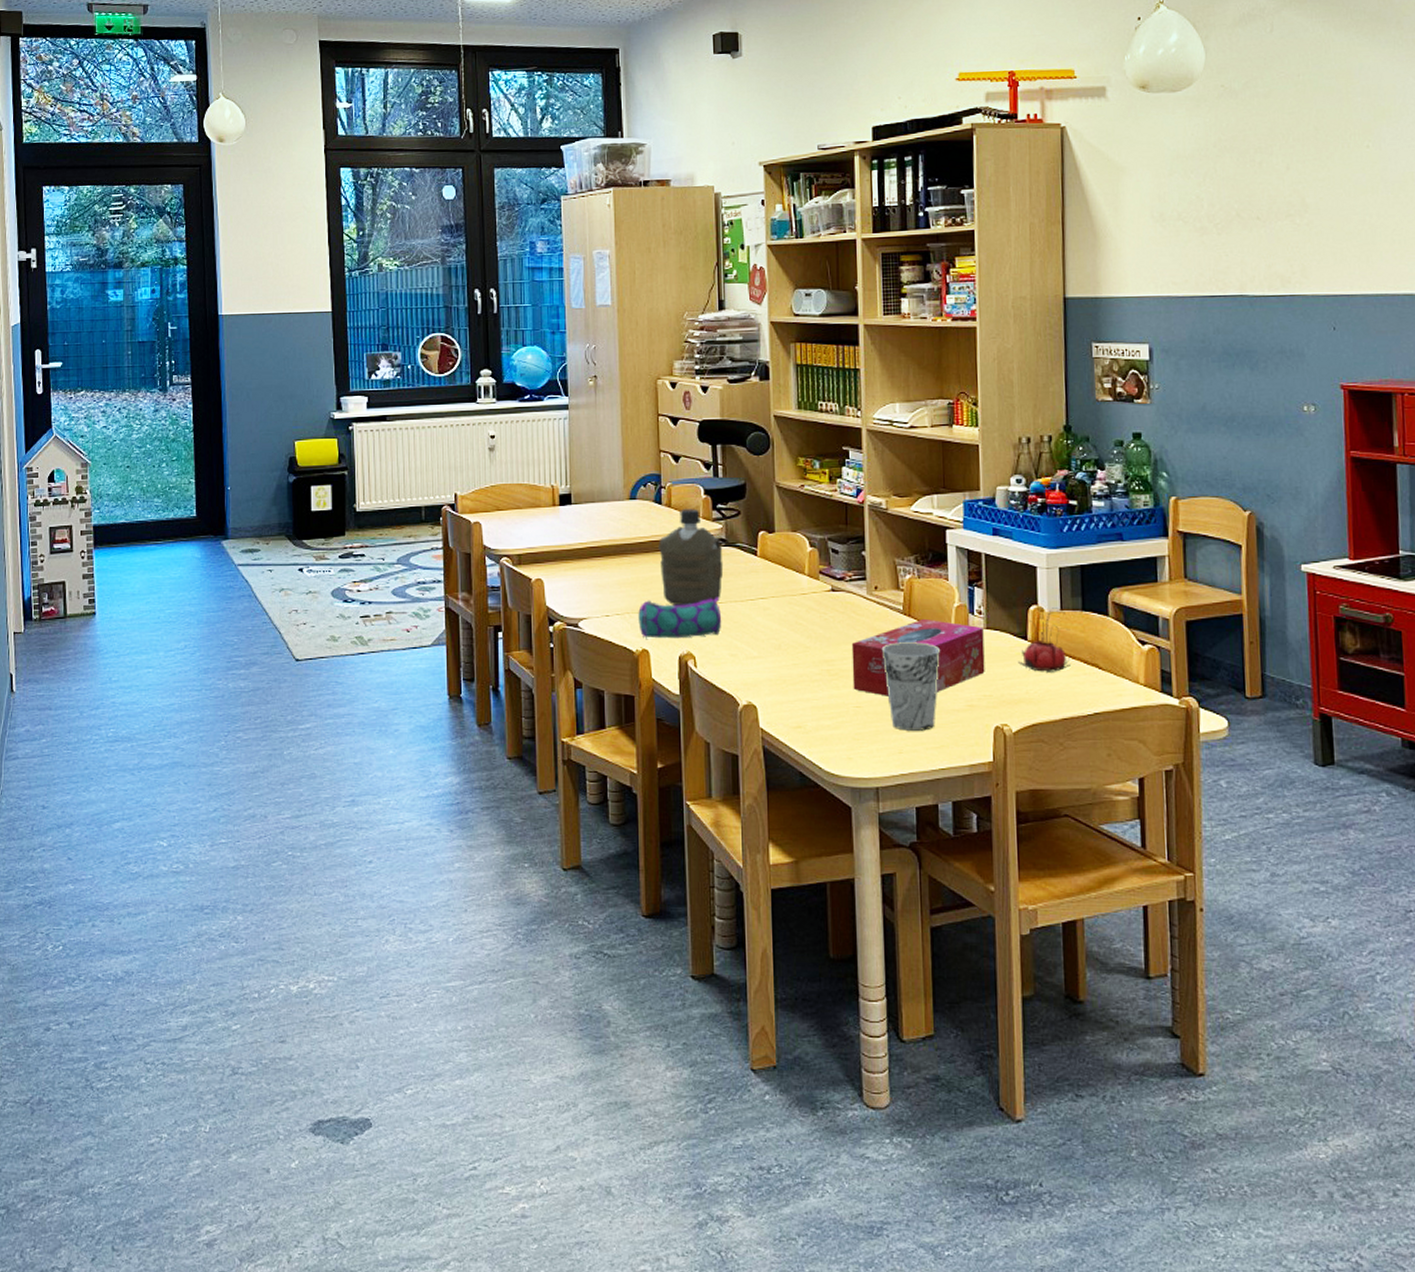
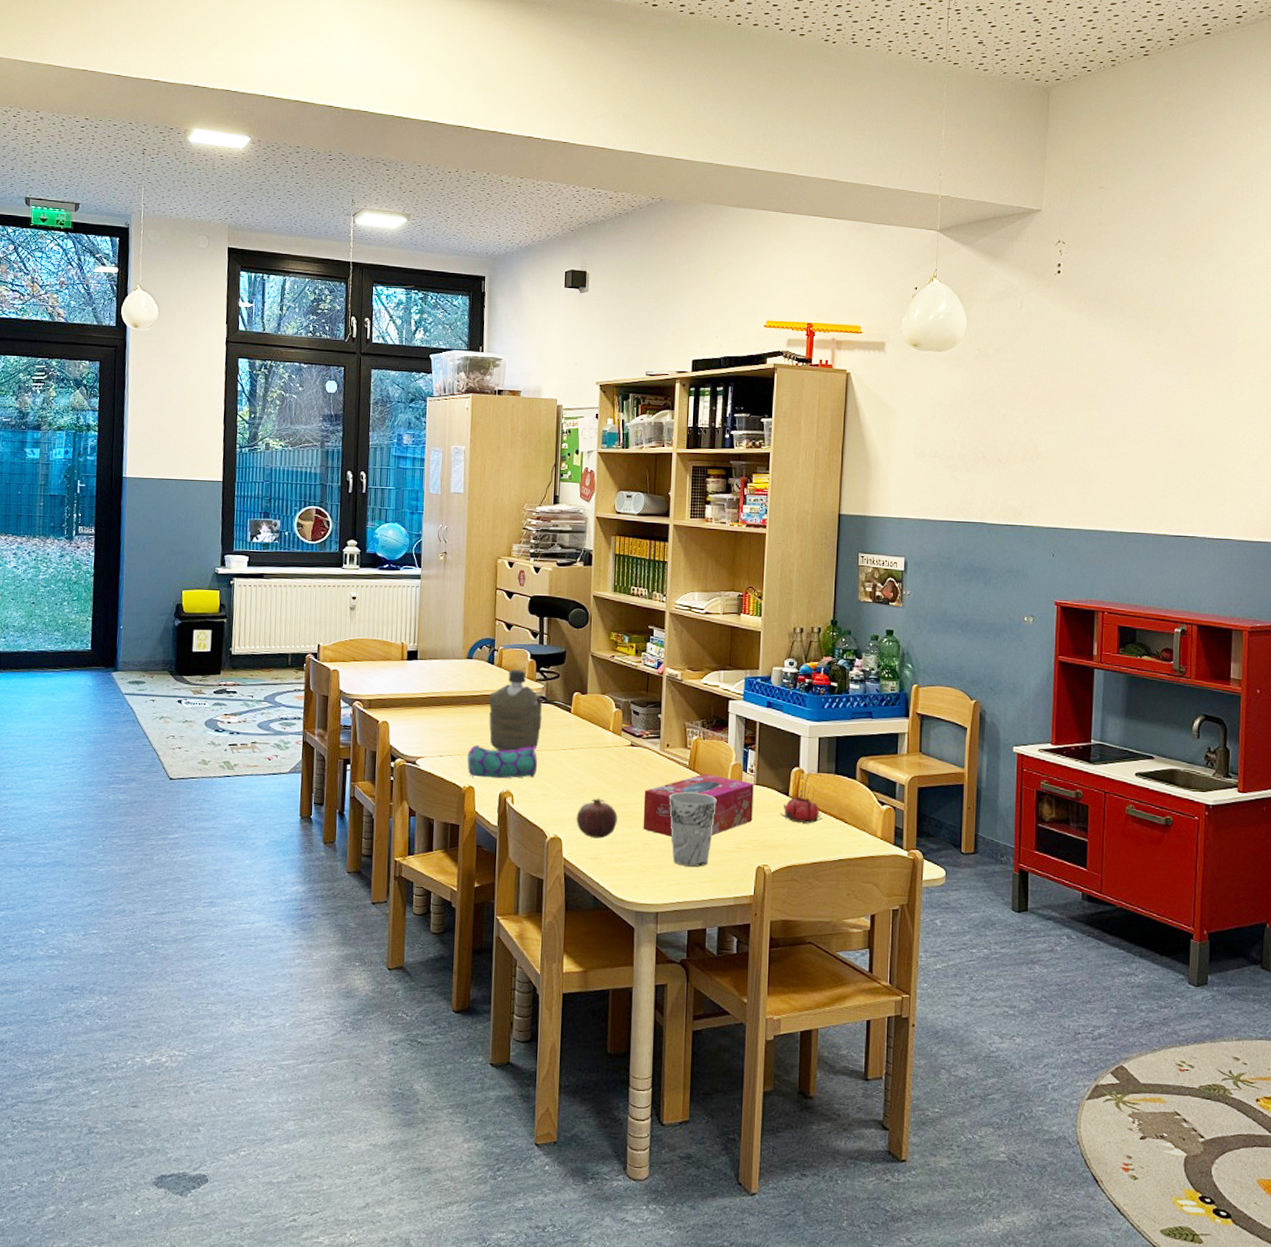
fruit: none [772,655,822,703] -> present [576,798,617,839]

